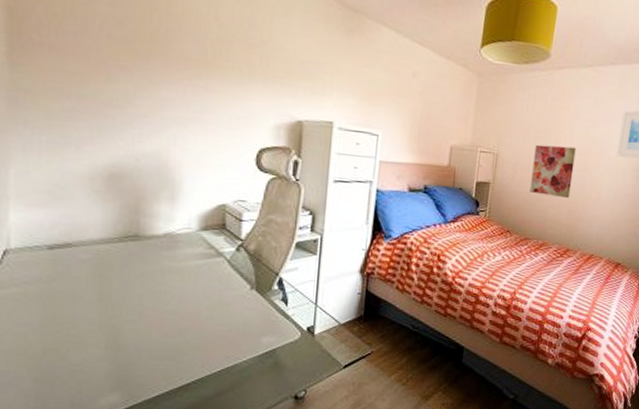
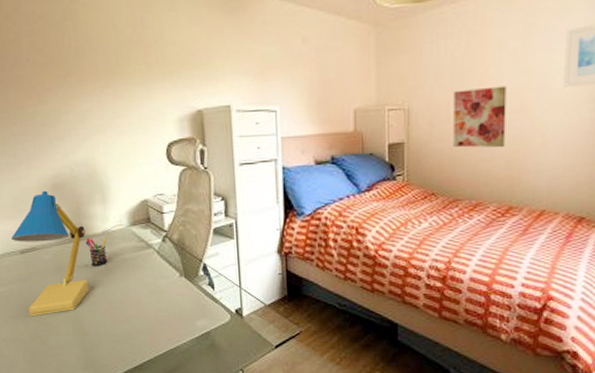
desk lamp: none [38,179,142,325] -> present [11,190,90,317]
pen holder: none [140,238,169,272] -> present [85,237,108,267]

